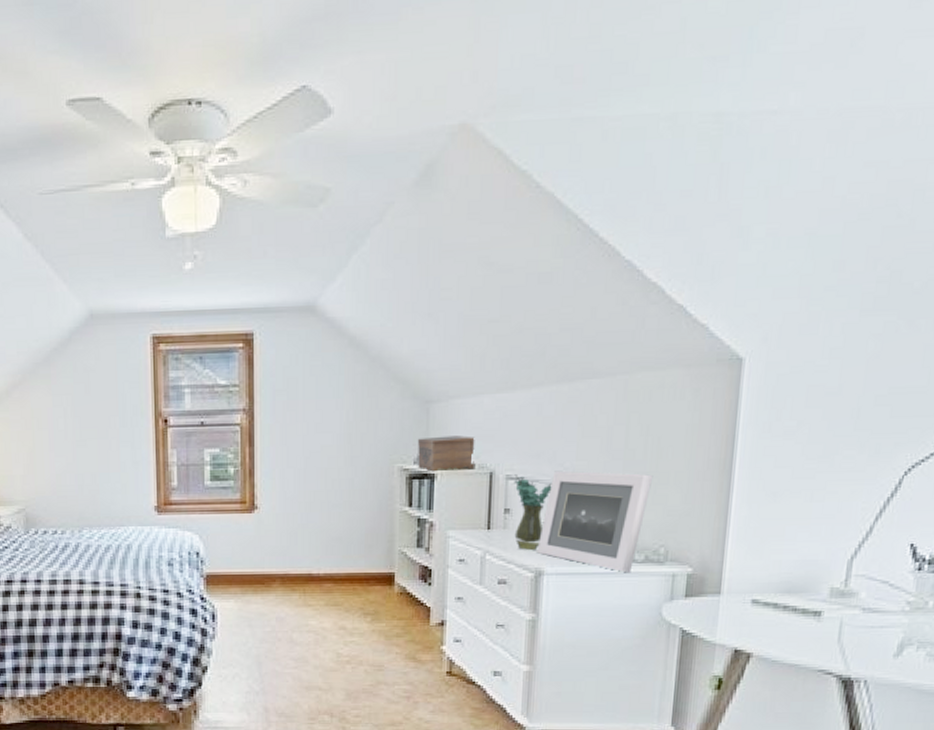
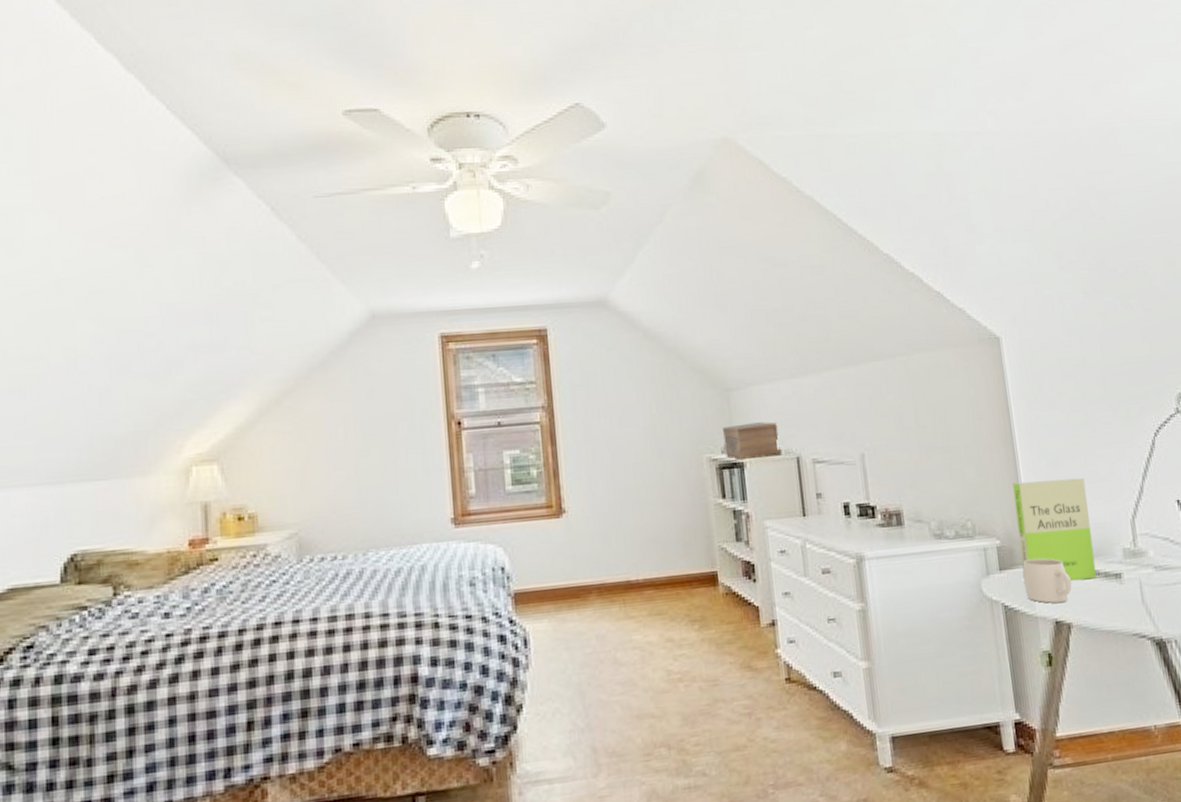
vase: present [514,474,552,551] -> none [820,458,857,536]
picture frame: present [537,470,653,573] -> none [853,449,947,551]
mug: none [708,588,763,634] -> present [1022,558,1072,603]
book: none [712,512,805,614] -> present [1013,477,1097,582]

